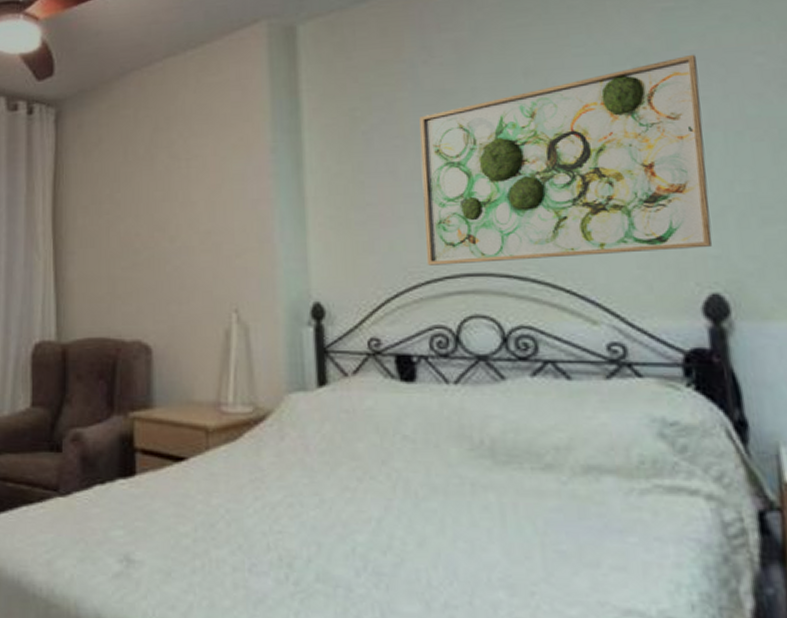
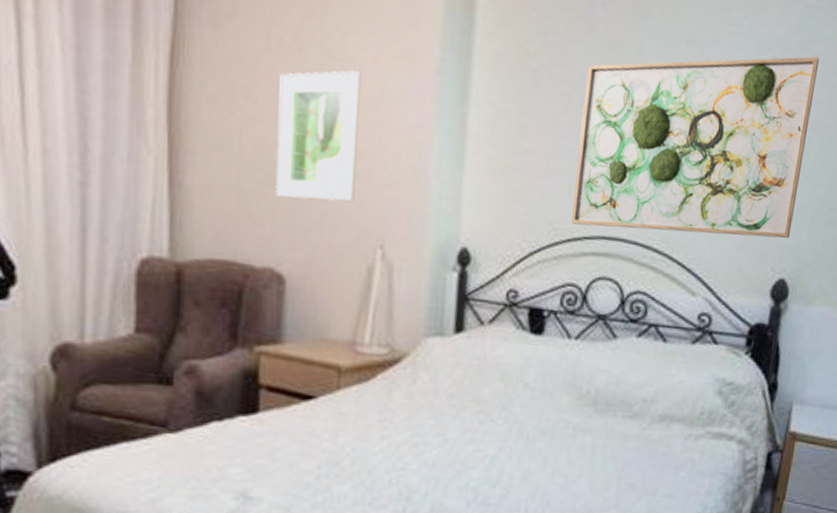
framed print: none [137,165,207,279] -> present [275,70,362,202]

